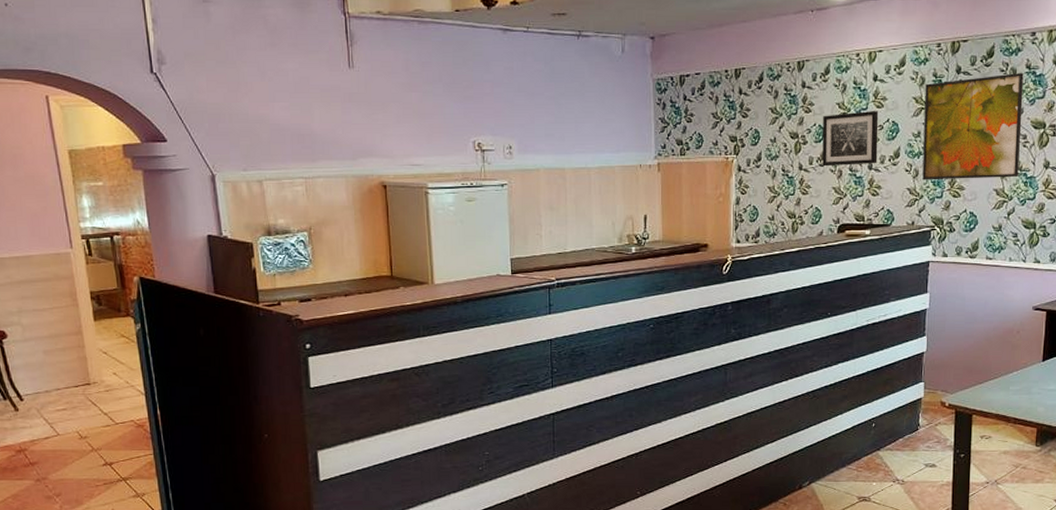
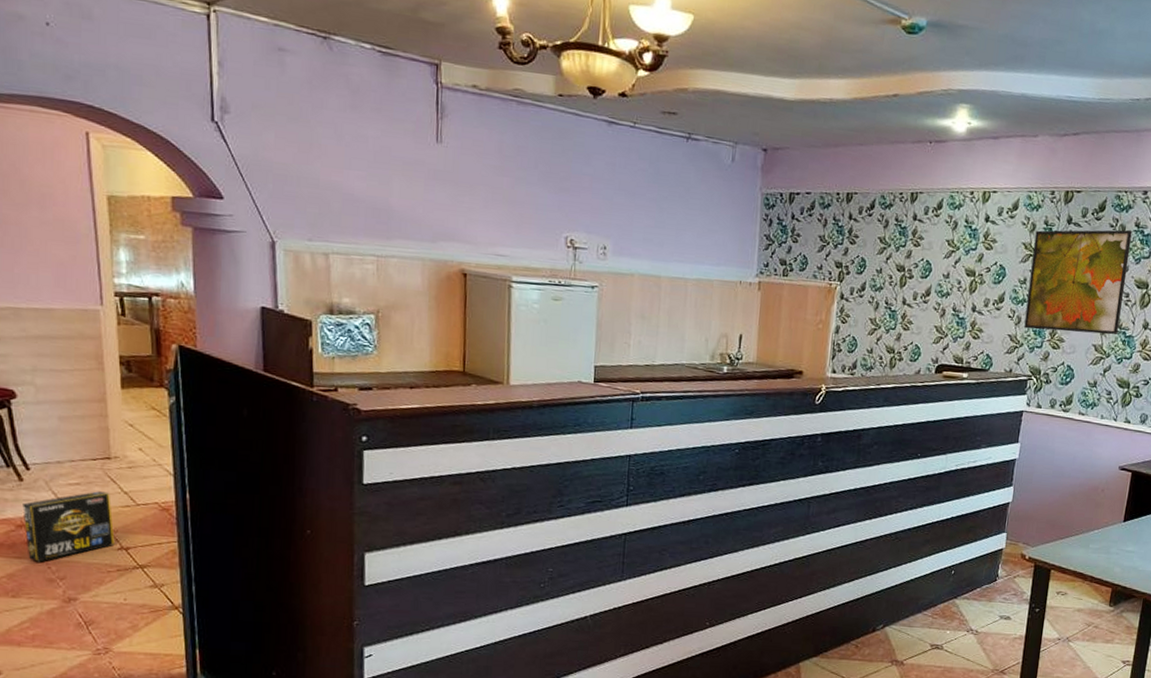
box: none [20,414,100,482] -> present [23,491,115,562]
wall art: present [822,110,879,167] -> none [926,251,988,307]

